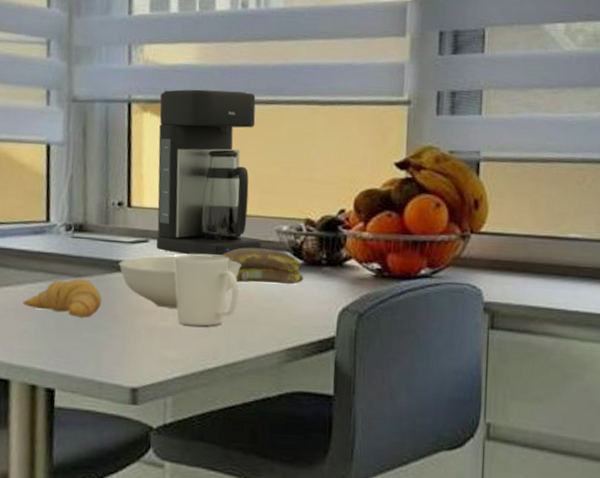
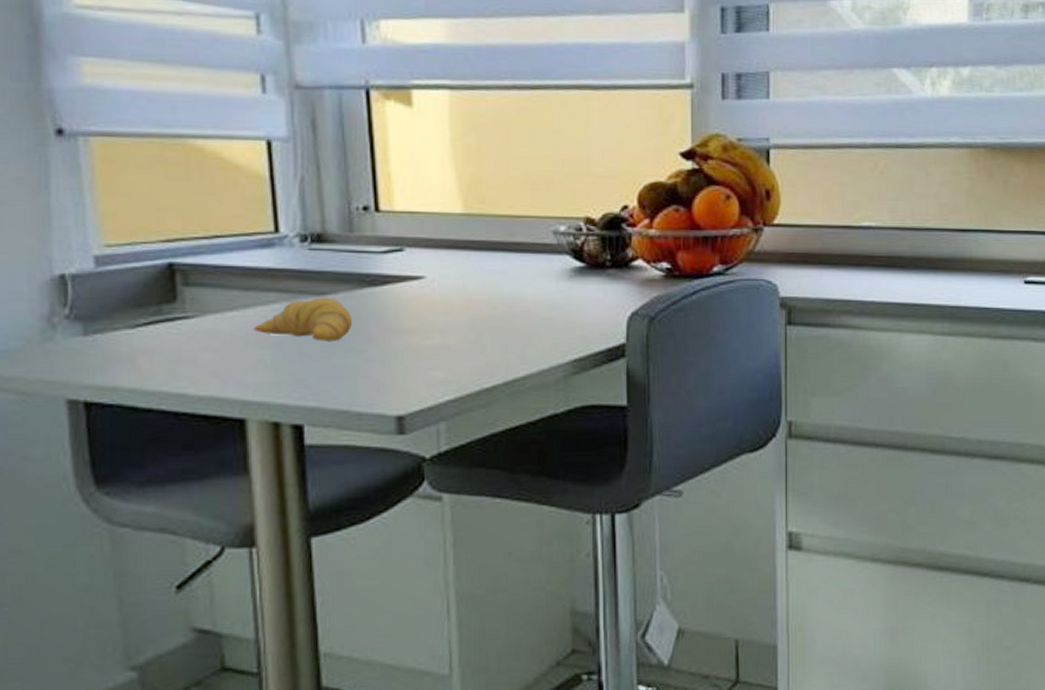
bowl: present [119,256,241,309] -> none [370,266,515,324]
coffee maker: present [156,89,262,256] -> none [405,72,538,264]
mug: present [174,253,240,327] -> none [436,261,515,342]
banana: present [221,247,304,285] -> none [491,251,587,292]

